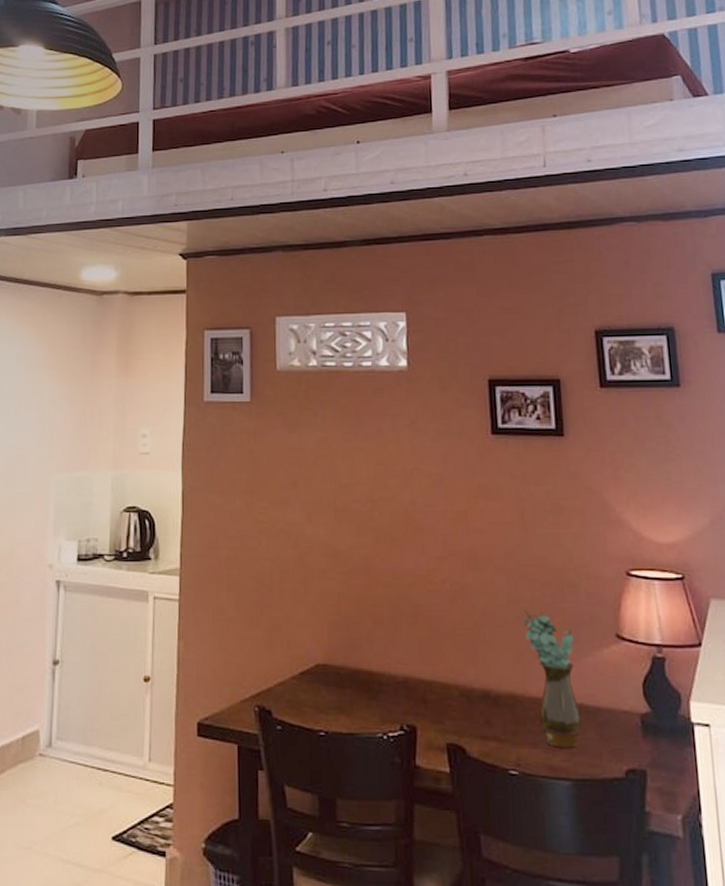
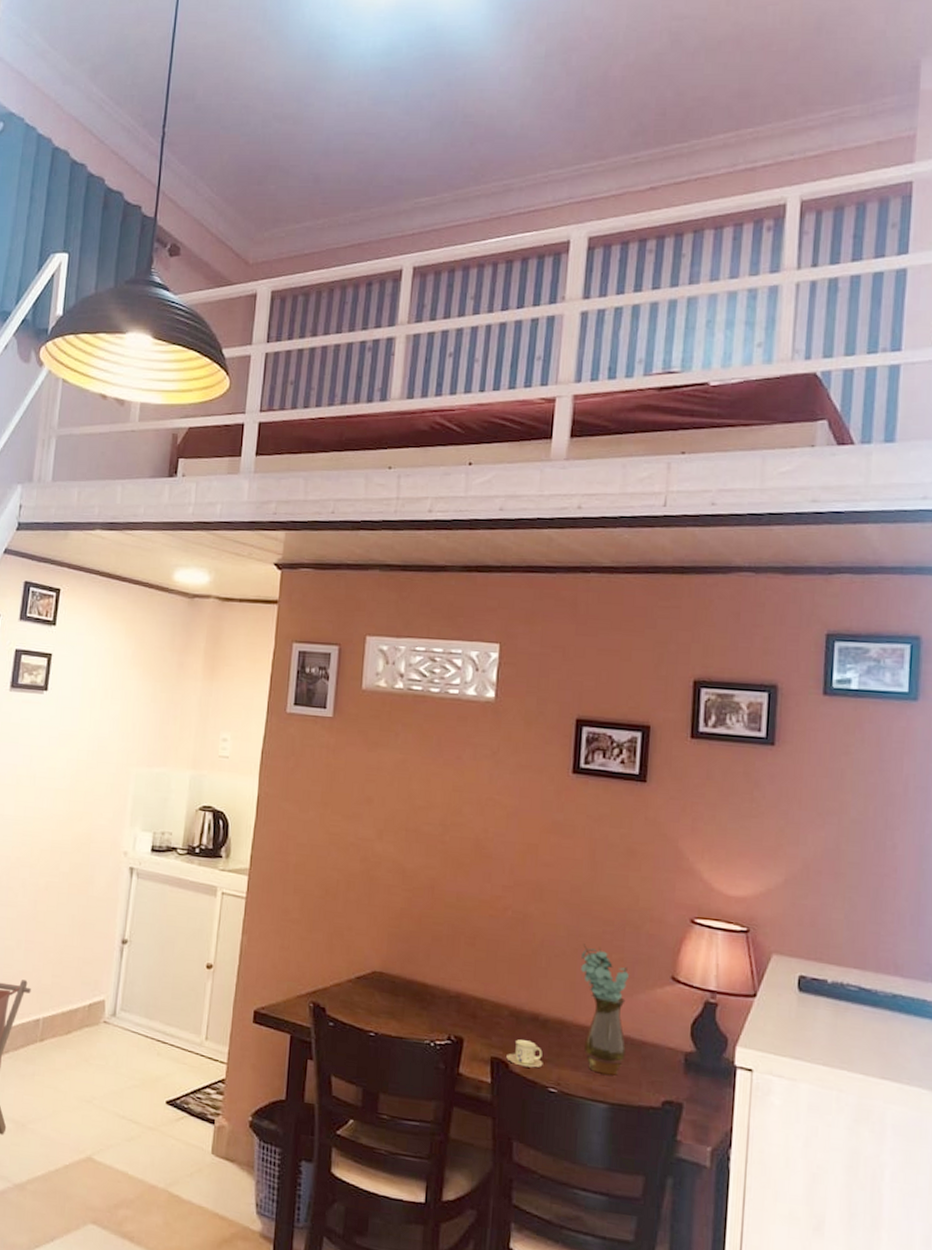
cup and saucer: none [462,721,501,750] -> present [506,1039,543,1068]

